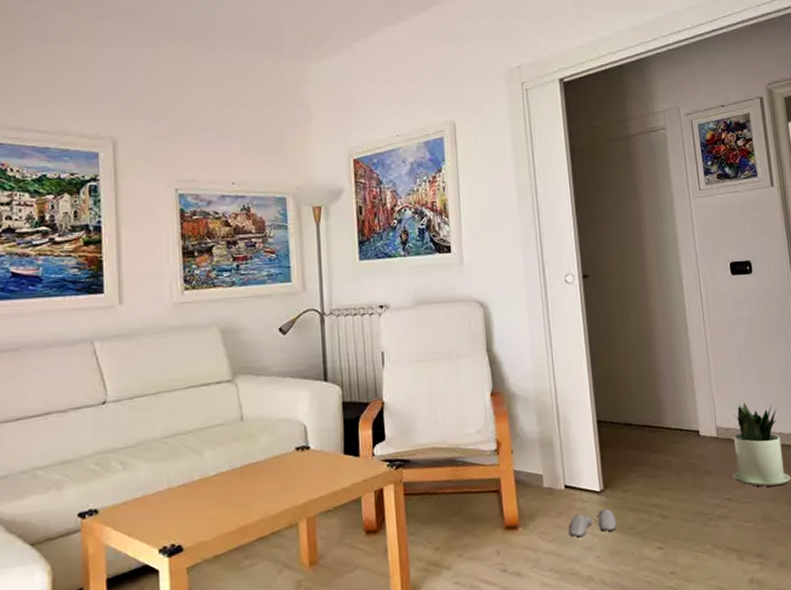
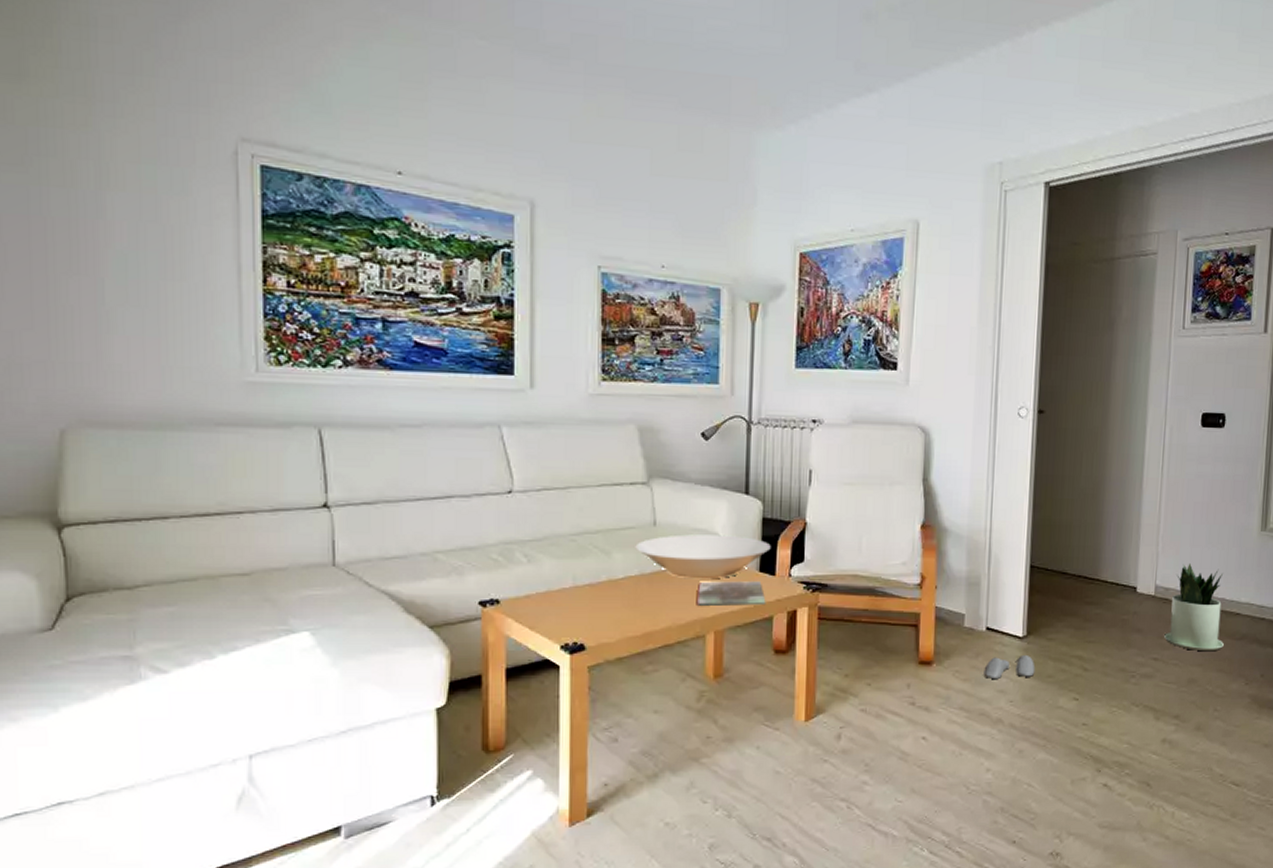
decorative bowl: none [225,421,353,469] -> present [635,534,771,579]
magazine: none [286,464,353,494] -> present [696,581,766,606]

